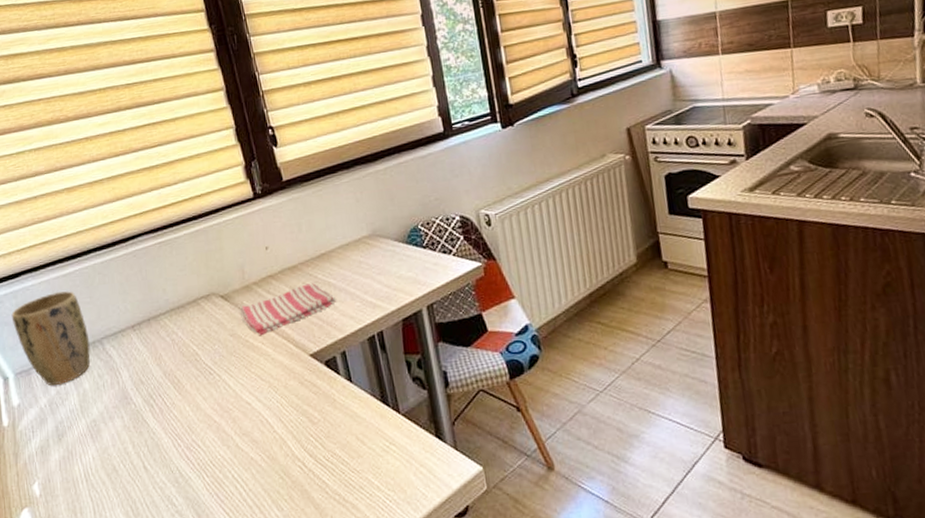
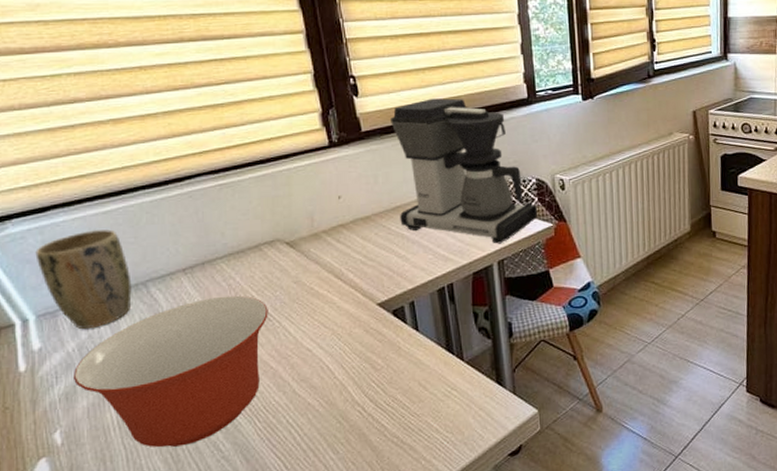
mixing bowl: none [47,350,209,501] -> present [74,295,268,448]
dish towel: present [239,283,337,336] -> none [305,234,409,284]
coffee maker: none [309,139,465,288] -> present [391,98,538,244]

